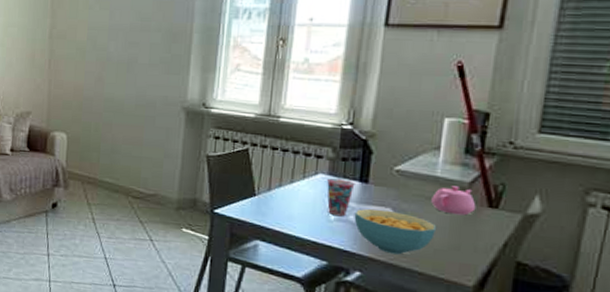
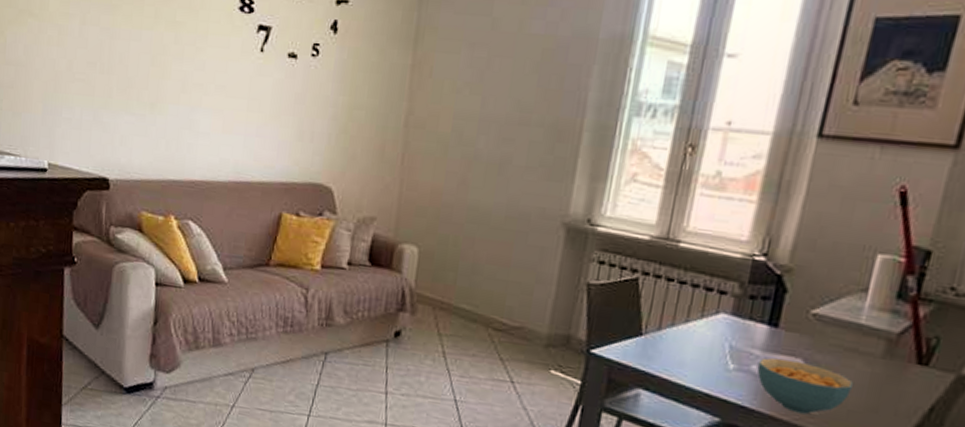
cup: present [326,178,355,217] -> none [727,319,763,366]
teapot: present [431,186,476,216] -> none [850,336,903,372]

